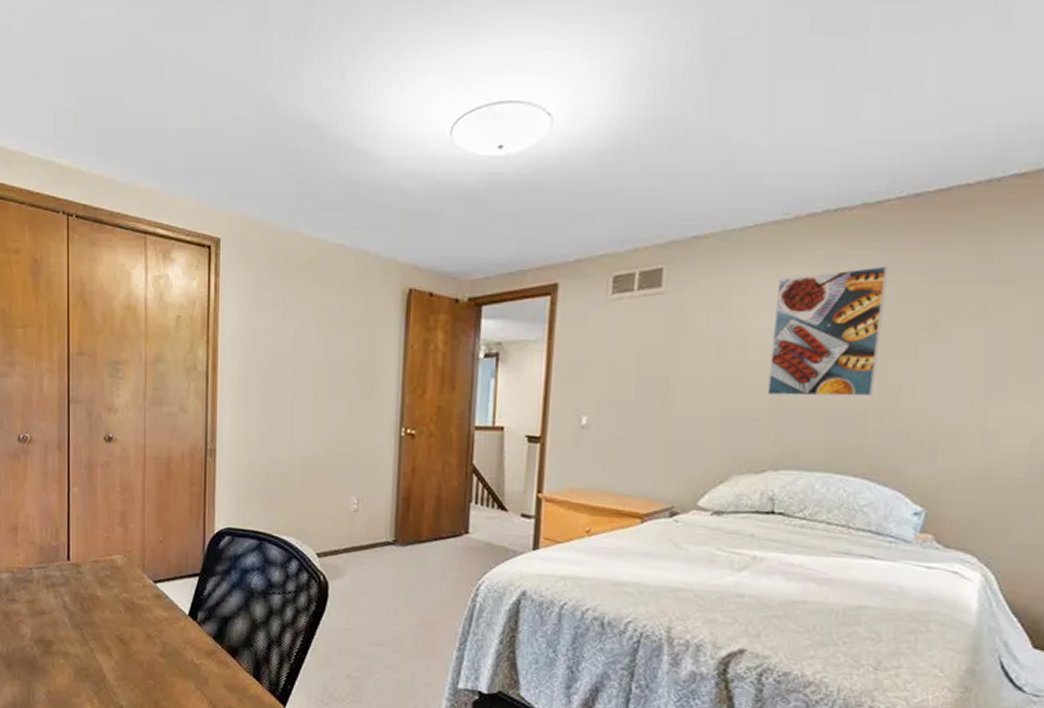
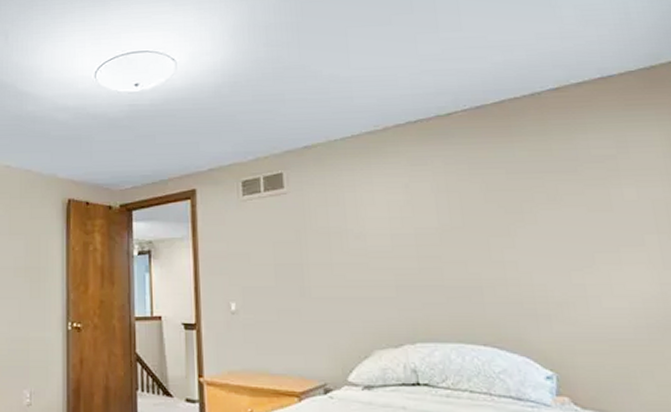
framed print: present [767,266,888,397] -> none [381,163,482,276]

